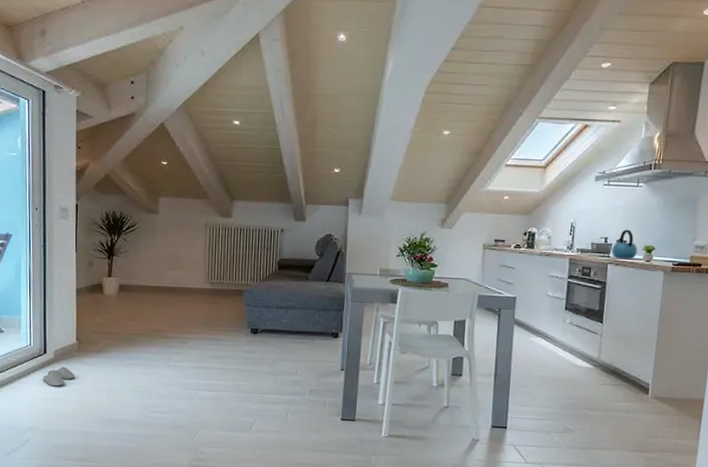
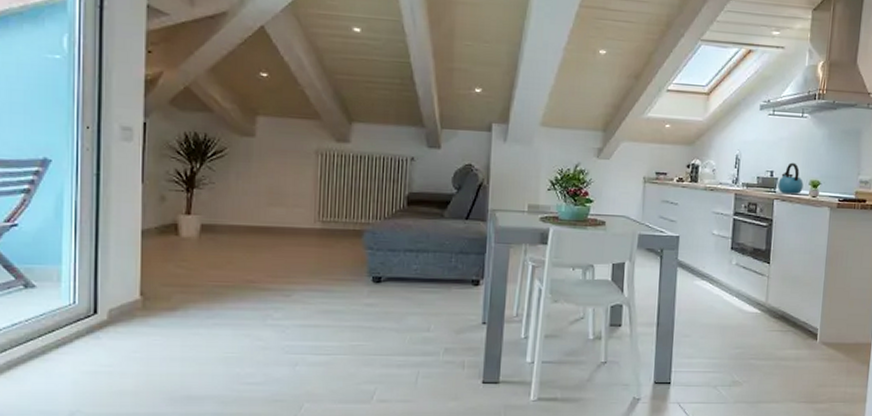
slippers: present [43,366,76,387] -> none [91,330,138,357]

